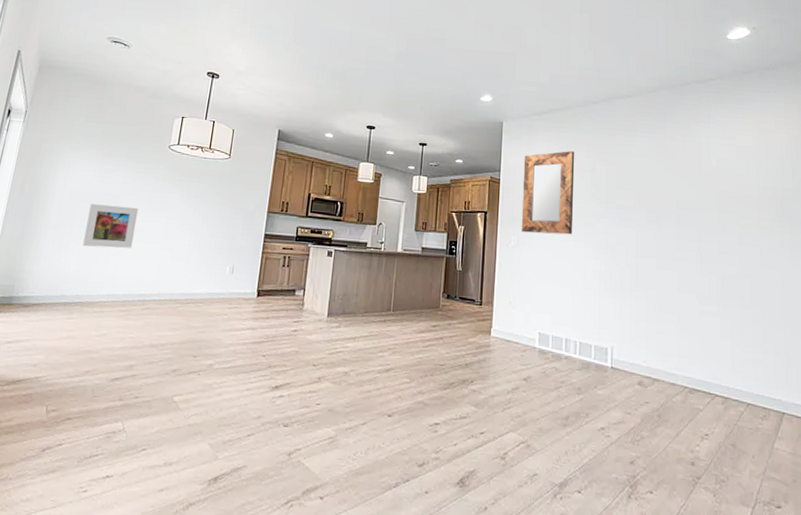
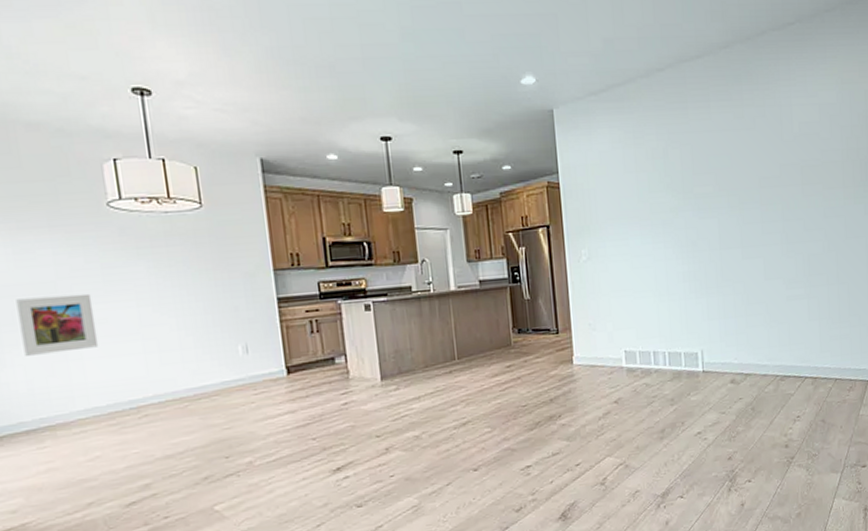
home mirror: present [521,151,575,235] -> none [584,136,650,243]

